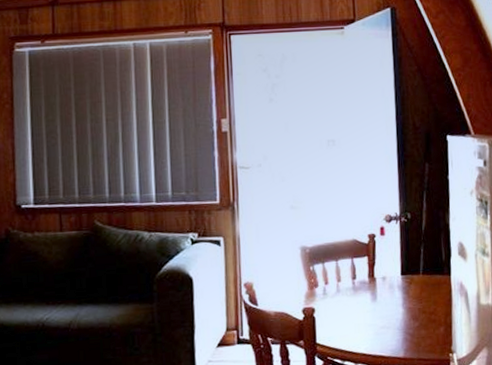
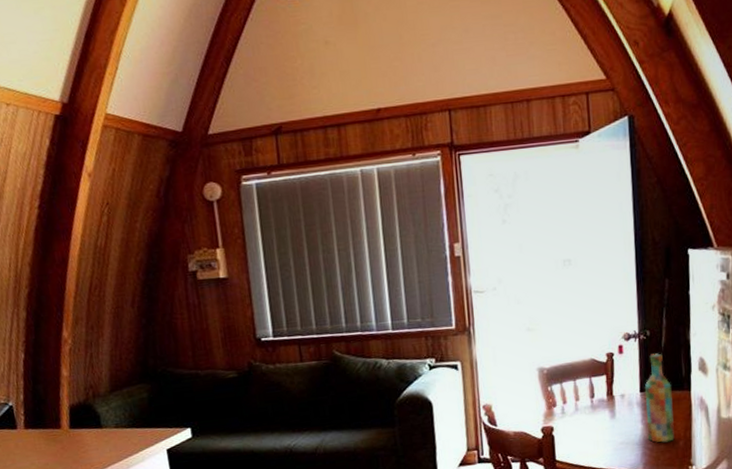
wine bottle: none [406,236,435,328] -> present [645,353,675,443]

